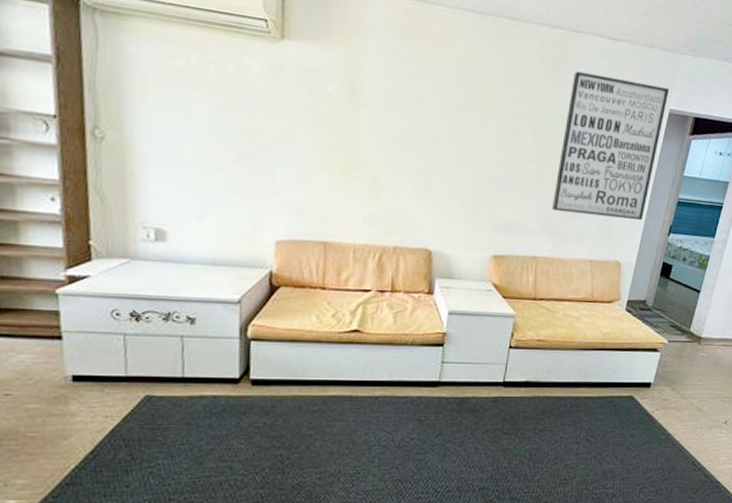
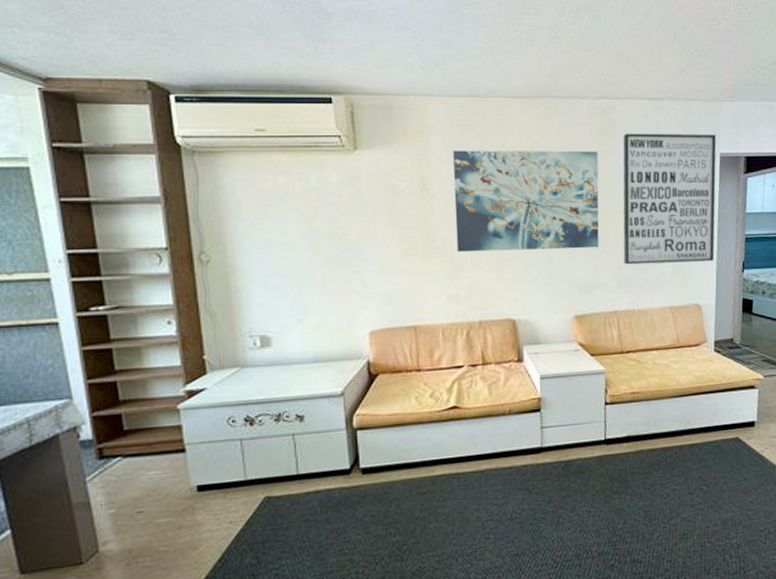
wall art: none [380,58,545,189] -> present [453,150,600,253]

